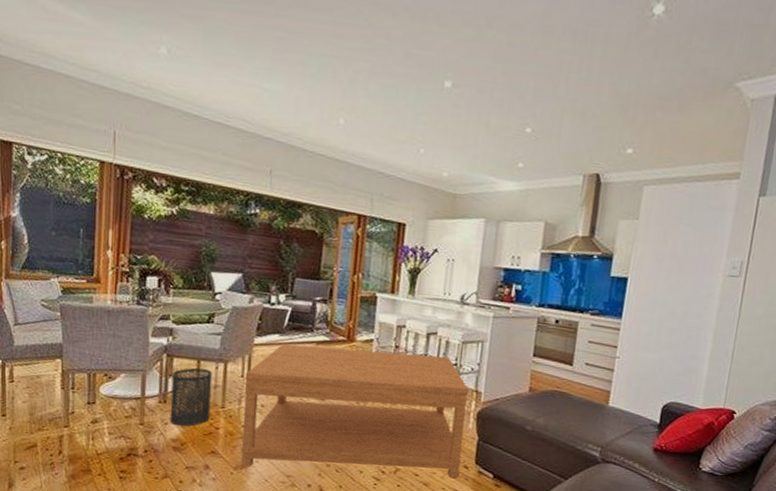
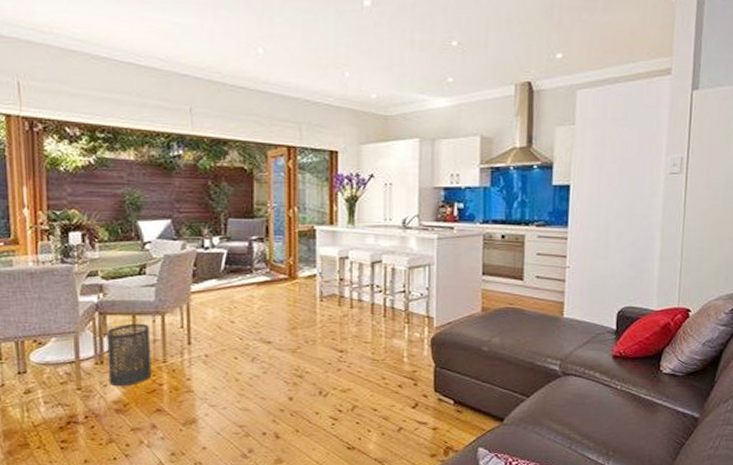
coffee table: present [240,343,469,478] -> none [185,284,421,423]

